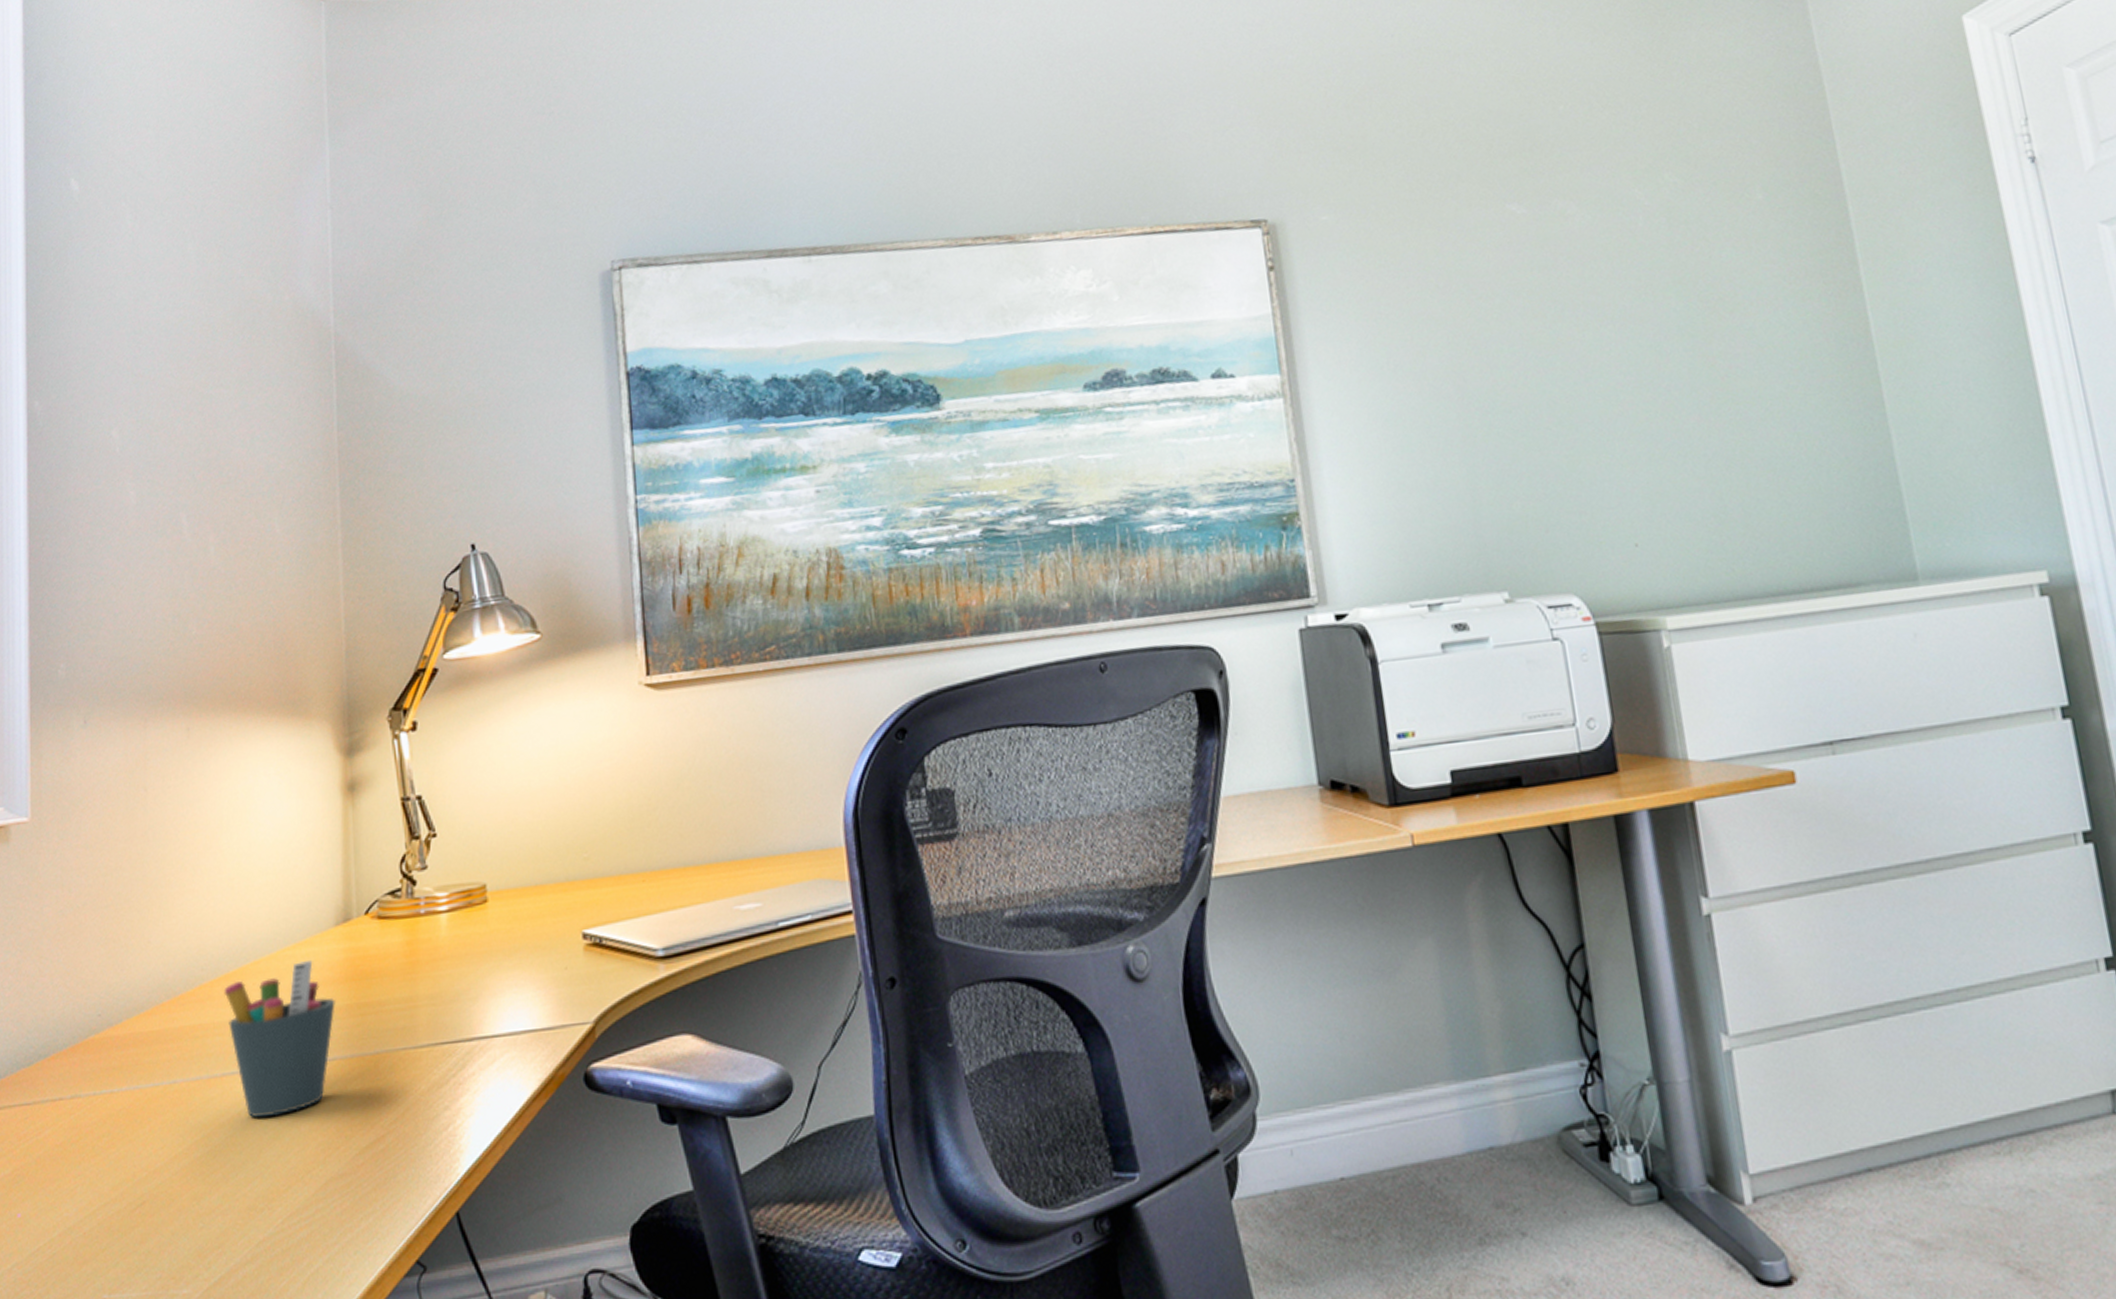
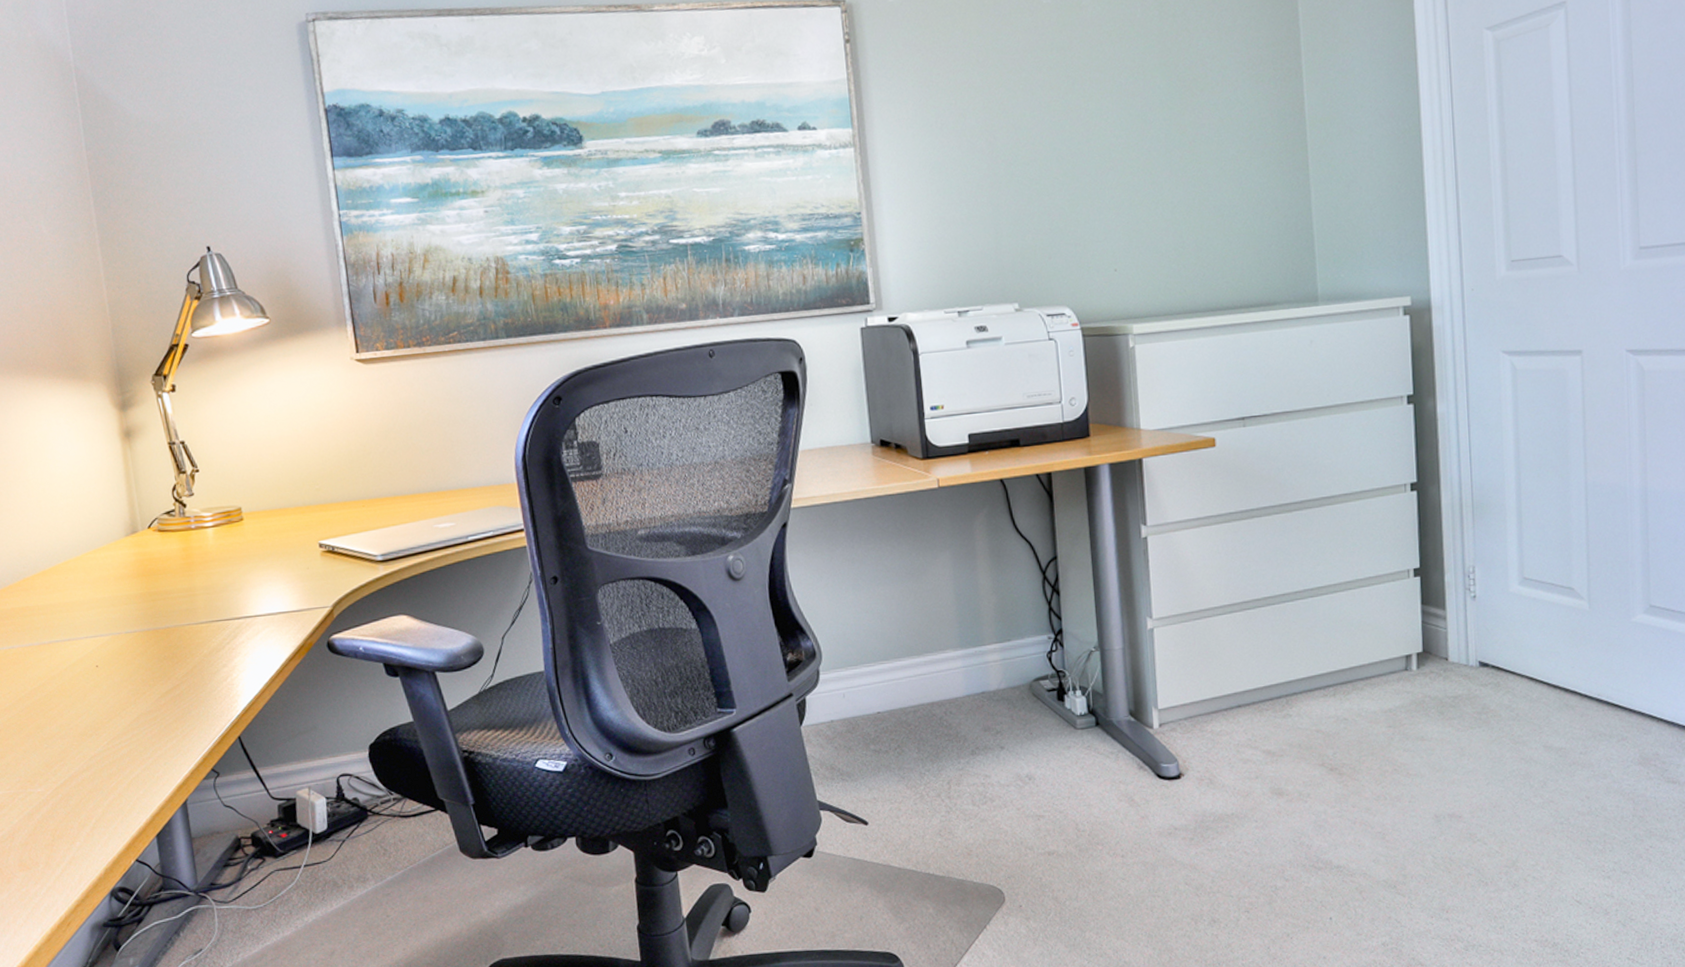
pen holder: present [224,959,335,1117] -> none [43,560,132,672]

